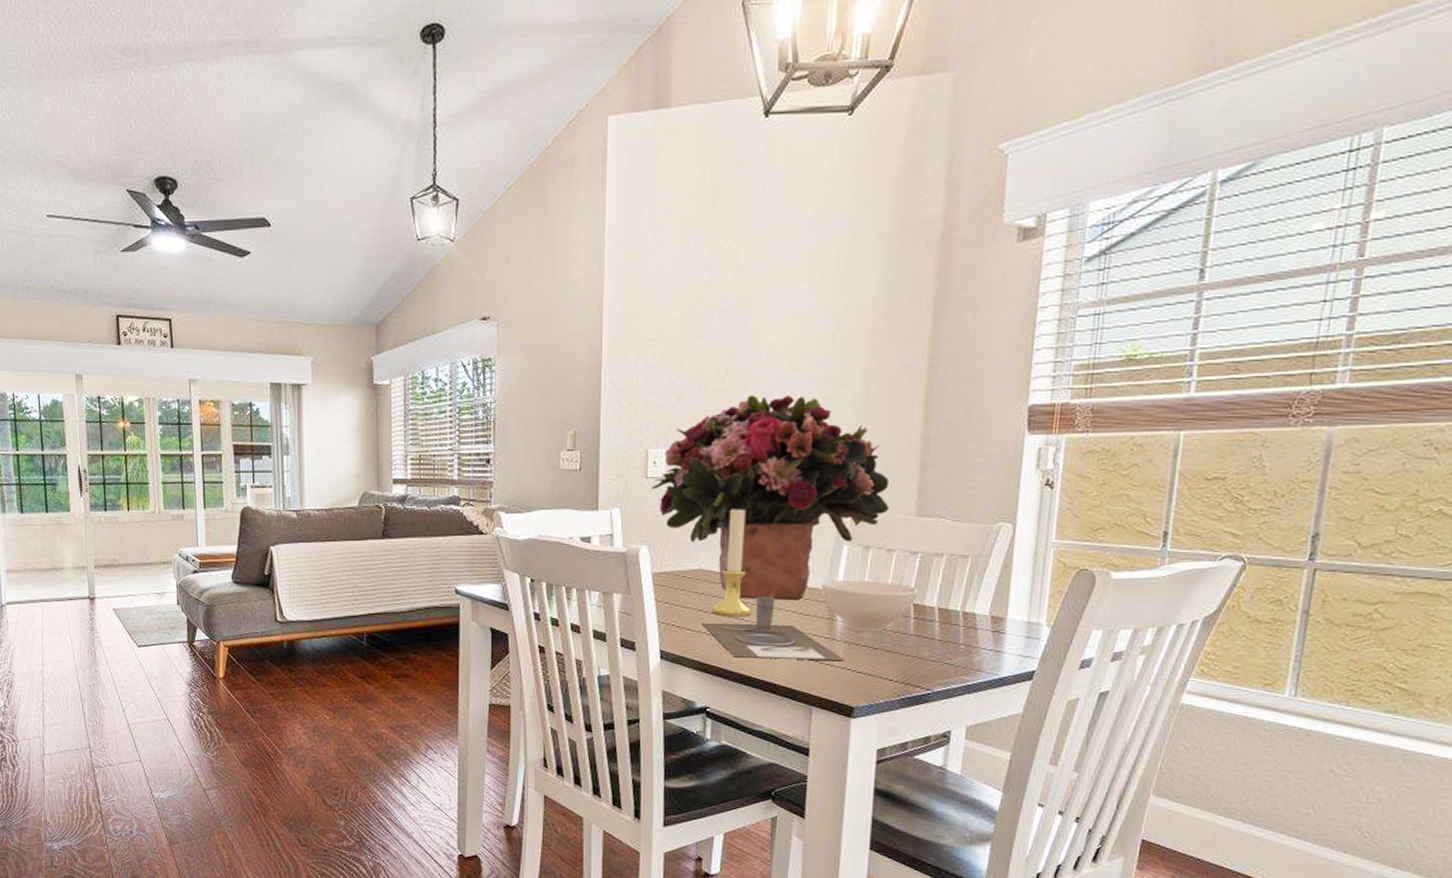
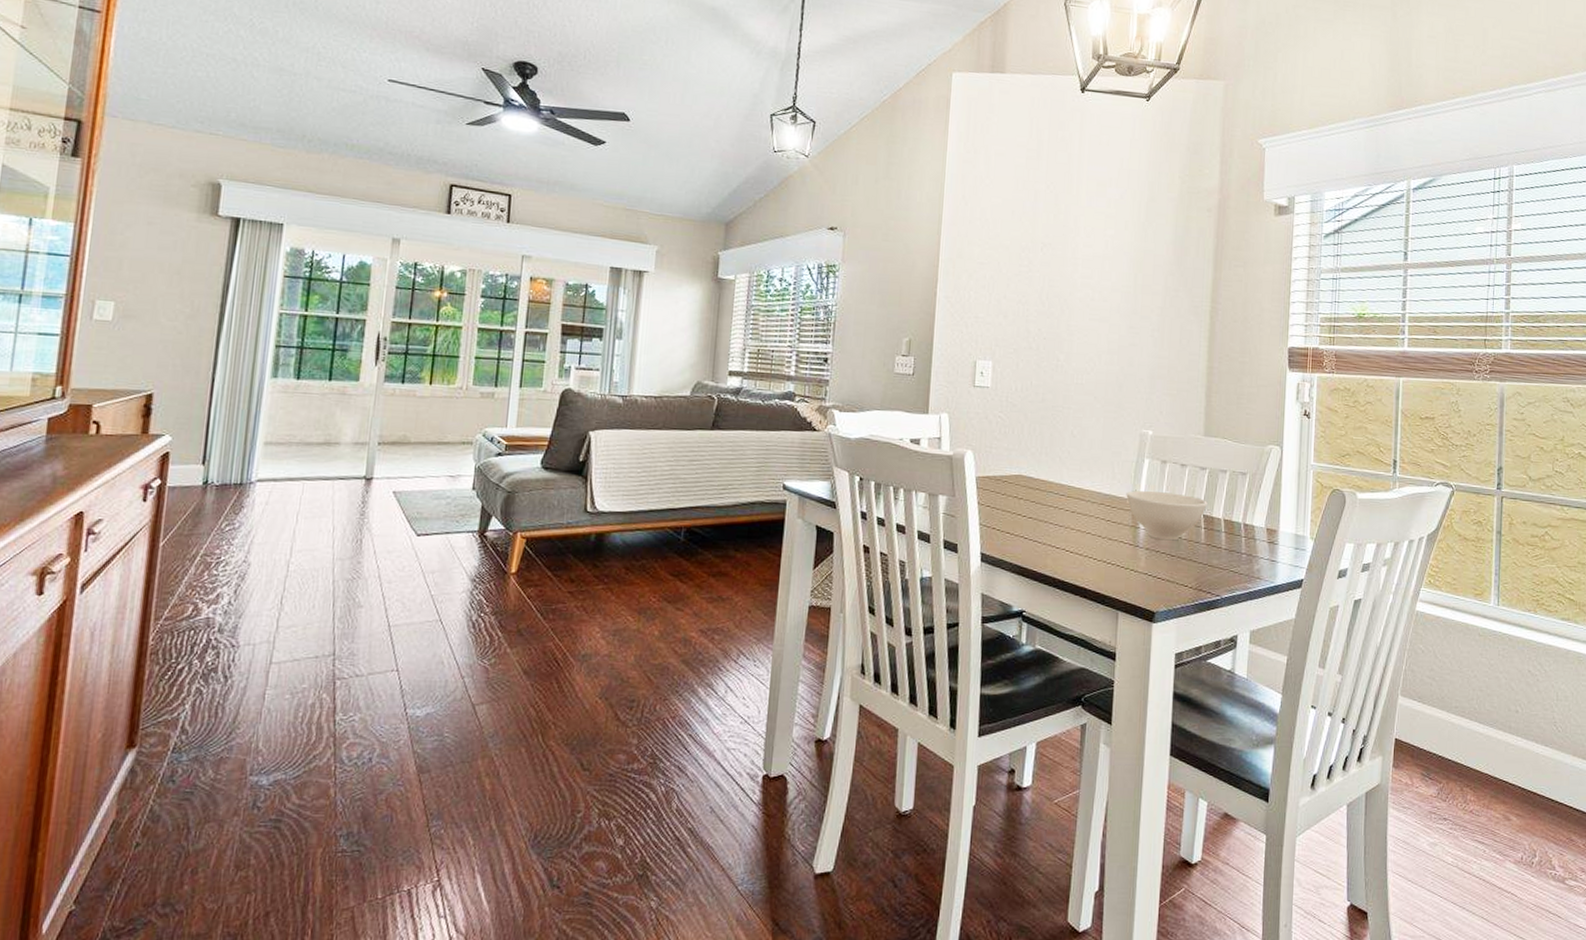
bouquet: present [652,395,890,600] -> none [978,319,1182,508]
place setting: present [702,595,845,660] -> none [1020,502,1147,566]
candle holder: present [711,506,752,618] -> none [1029,418,1066,523]

